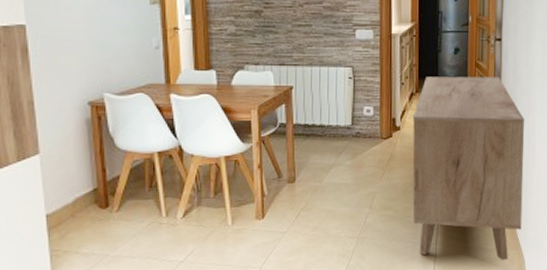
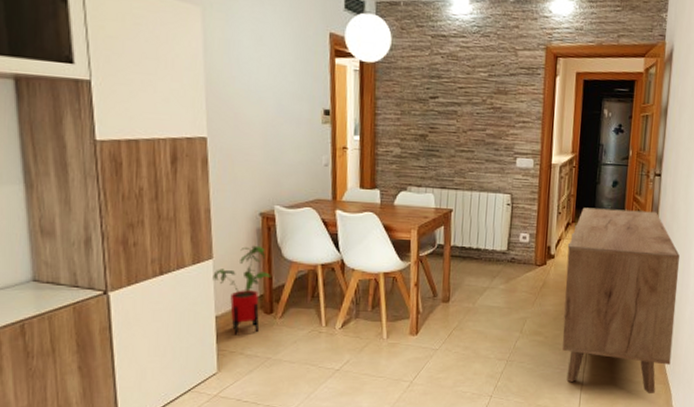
house plant: none [40,137,105,234] -> present [212,245,271,336]

